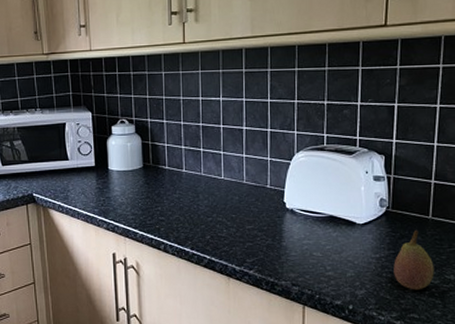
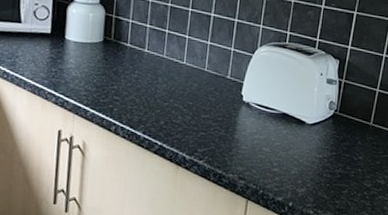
fruit: present [393,229,434,290] -> none [333,134,369,192]

